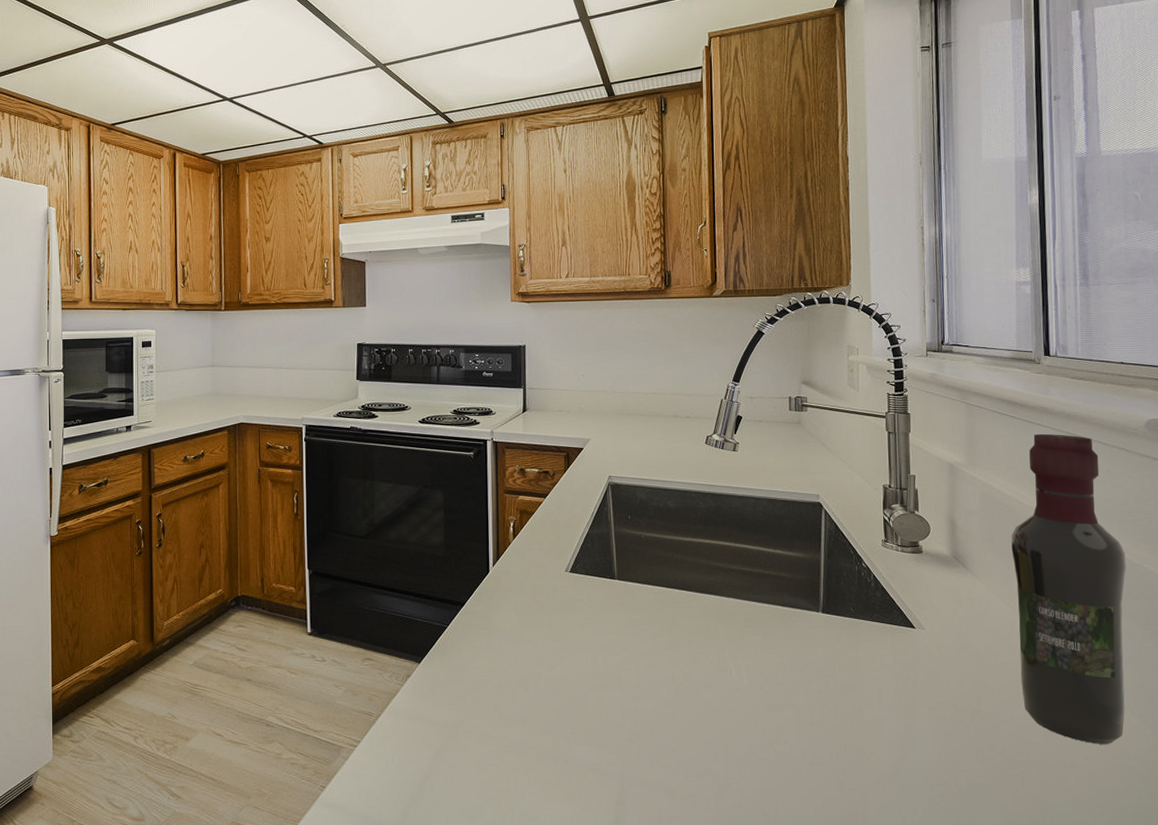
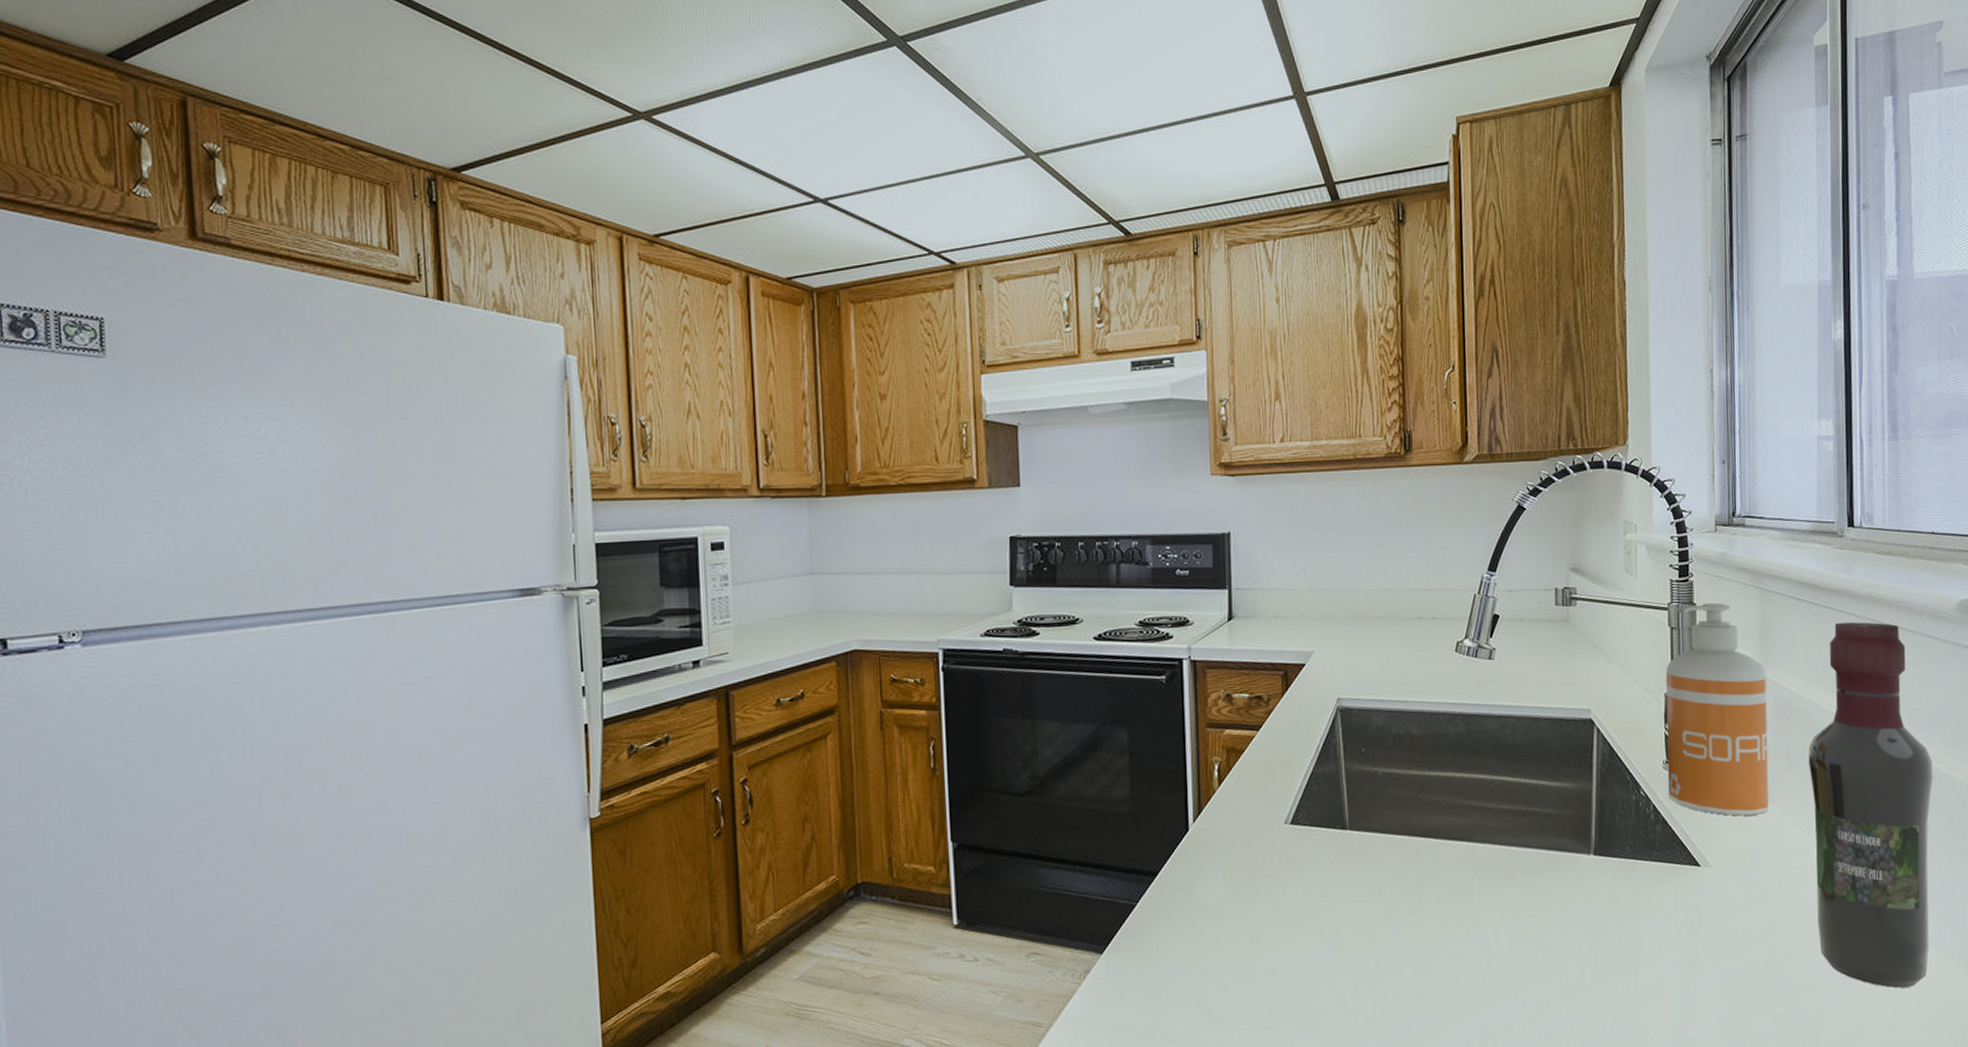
soap dispenser: none [884,413,976,589] -> present [1666,602,1769,816]

